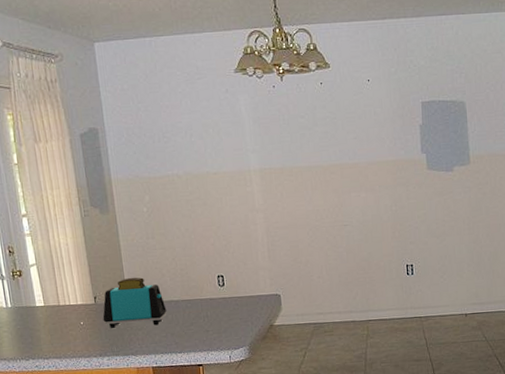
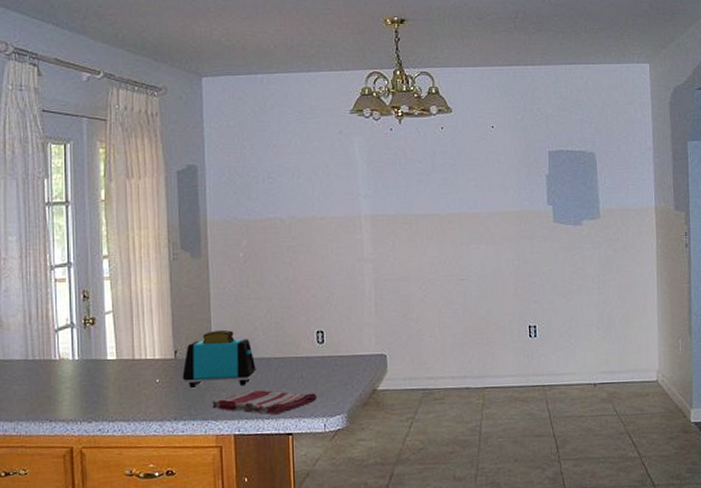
dish towel: none [130,328,222,350] -> present [212,390,318,415]

